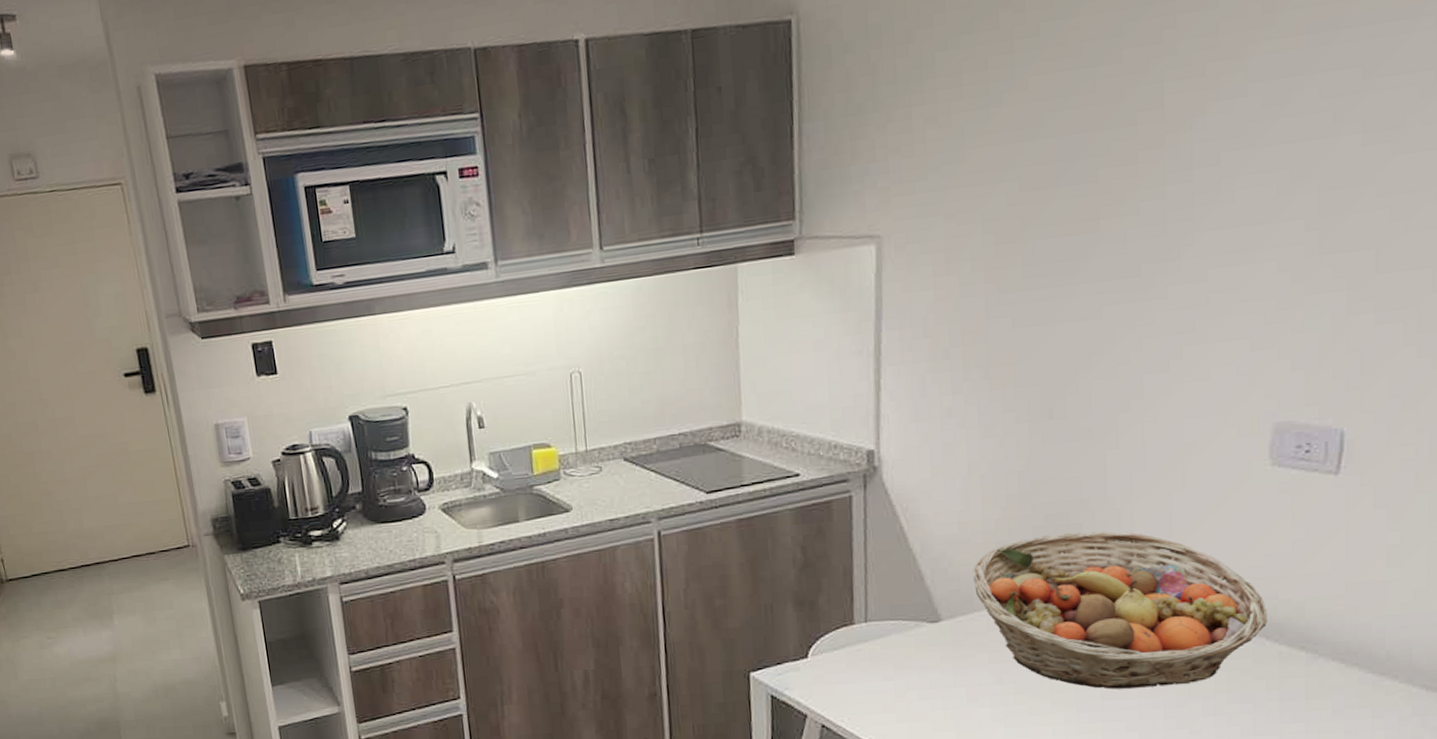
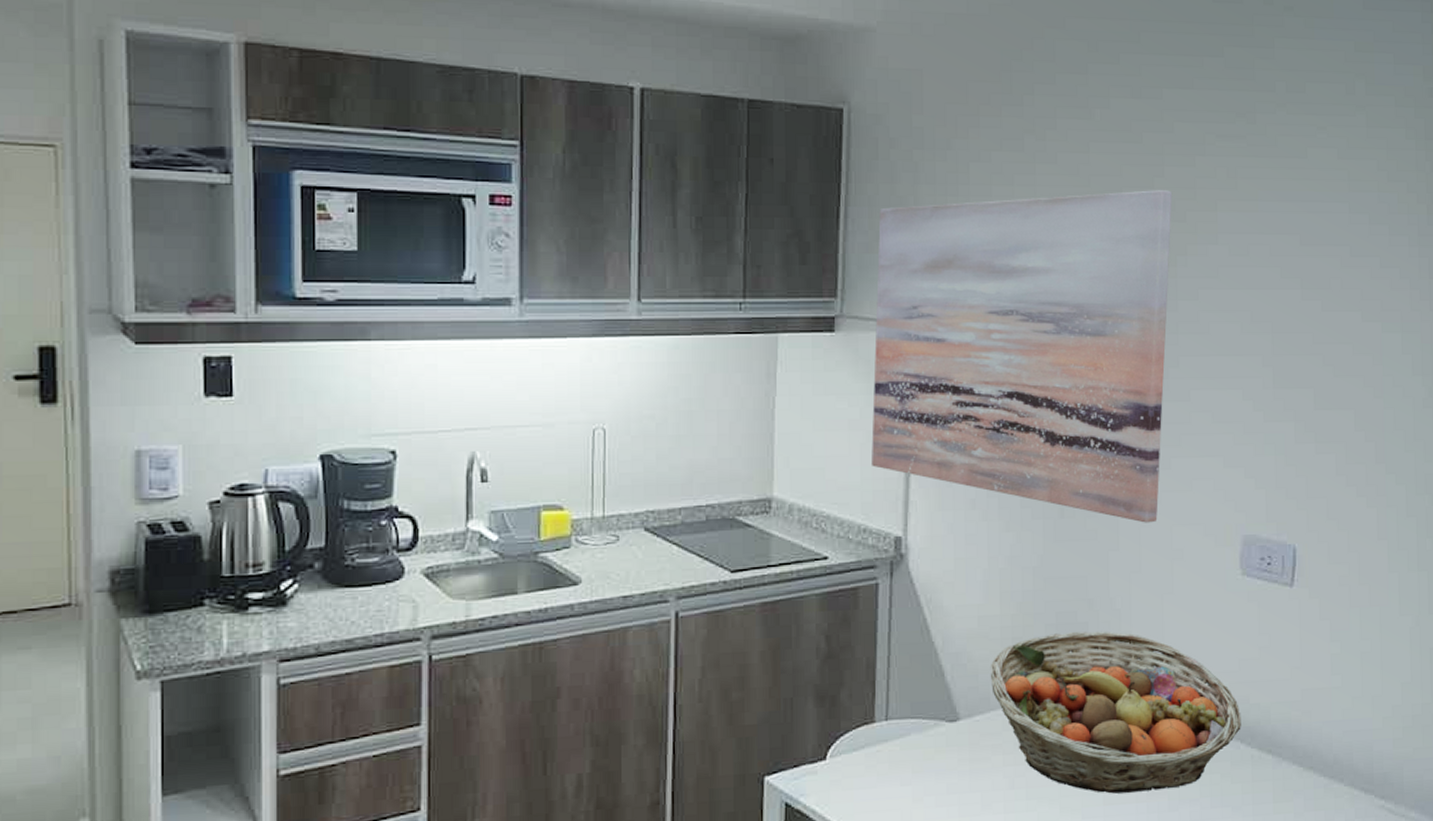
wall art: none [836,41,1188,418] -> present [871,190,1173,523]

